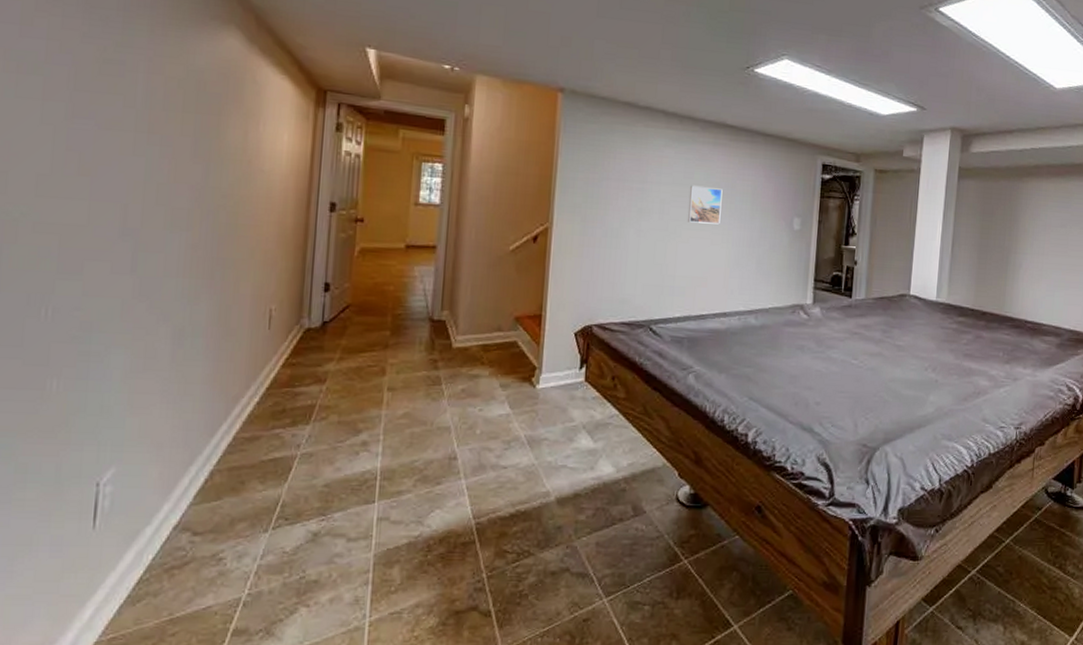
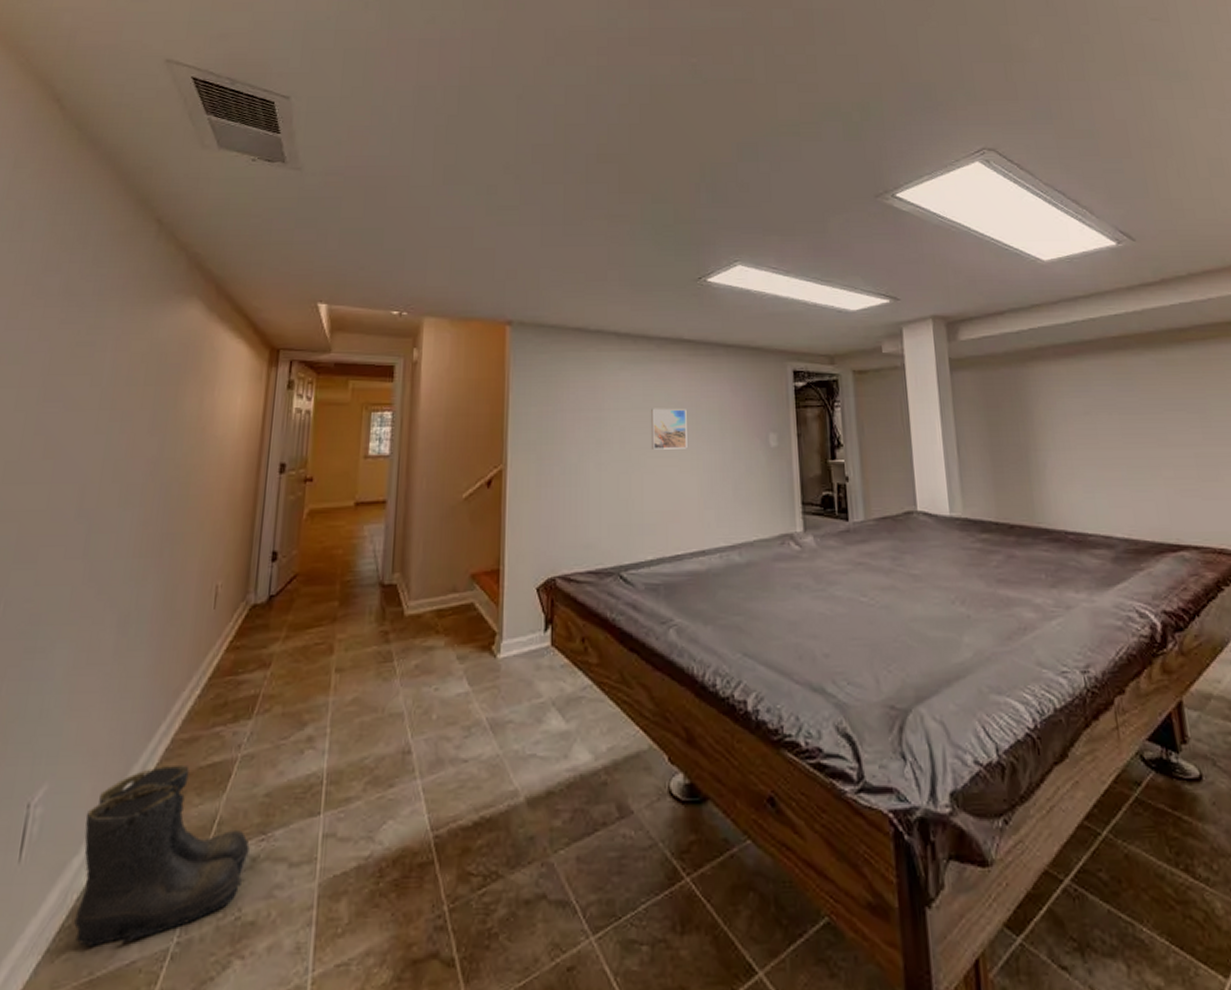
boots: none [152,458,311,594] -> present [74,764,250,946]

